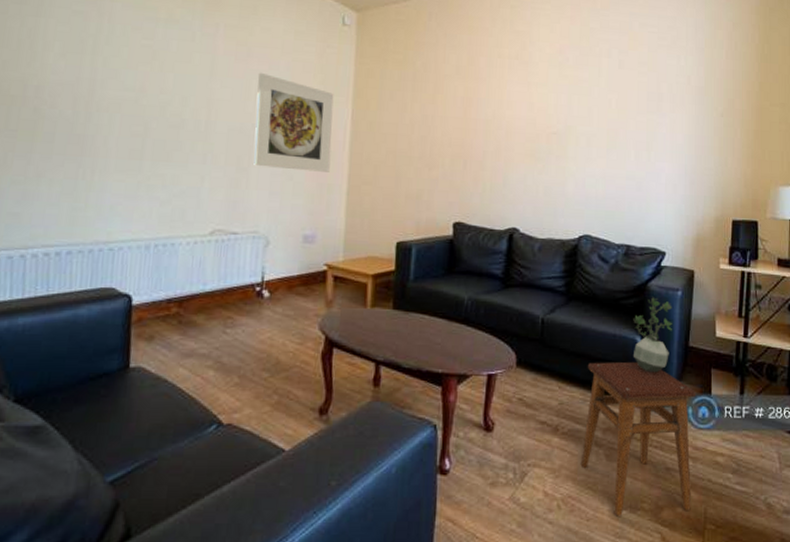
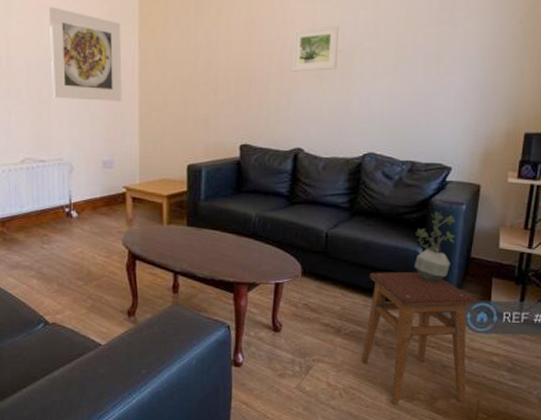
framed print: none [508,108,553,151] -> present [292,25,339,72]

